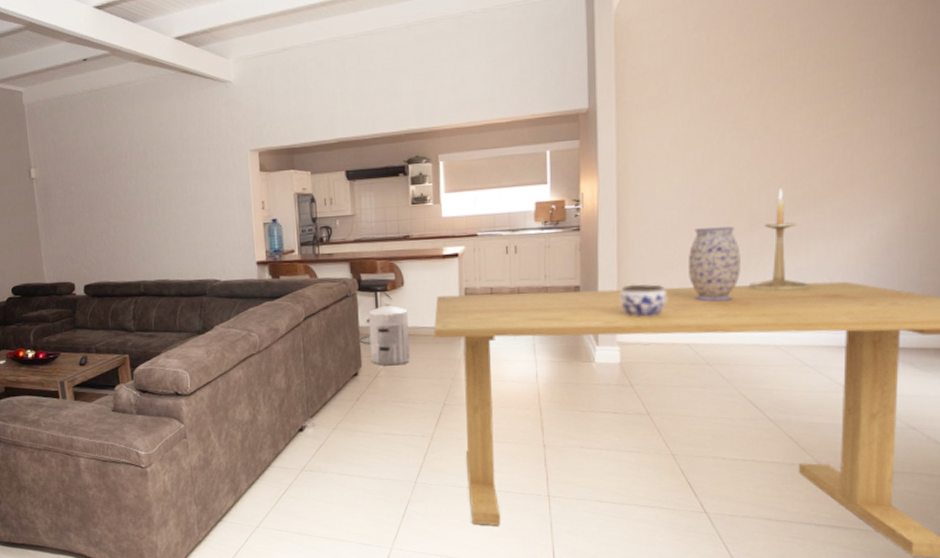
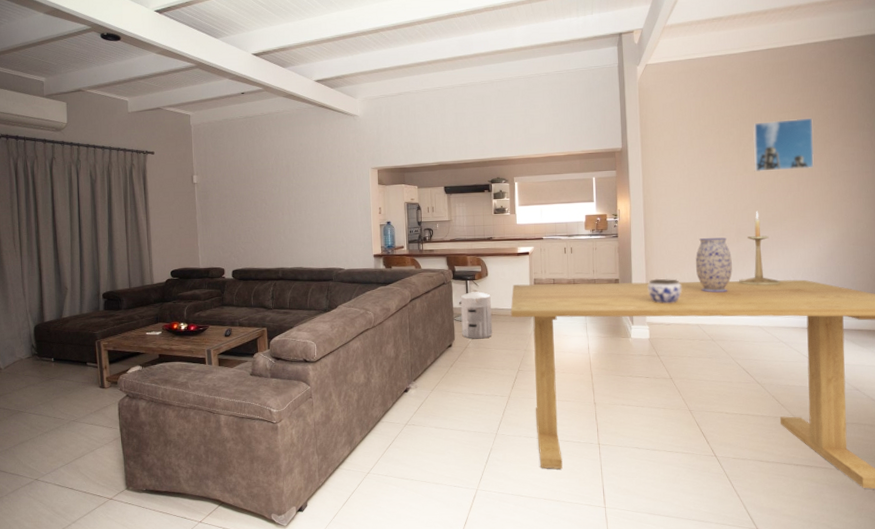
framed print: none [779,51,873,134] -> present [753,117,814,173]

